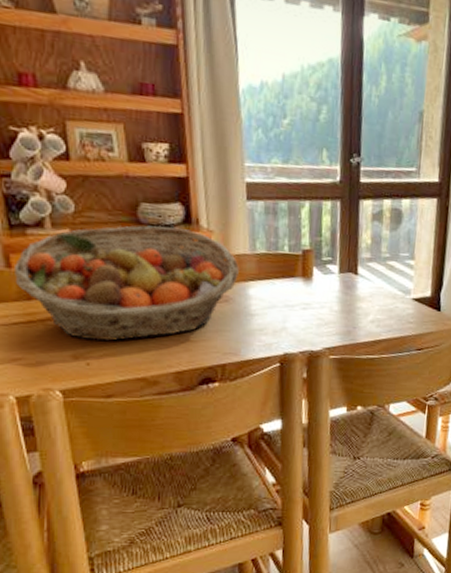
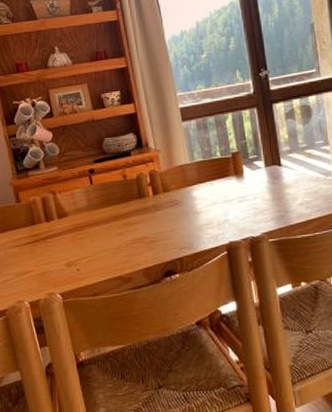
fruit basket: present [14,225,239,342] -> none [22,152,184,251]

